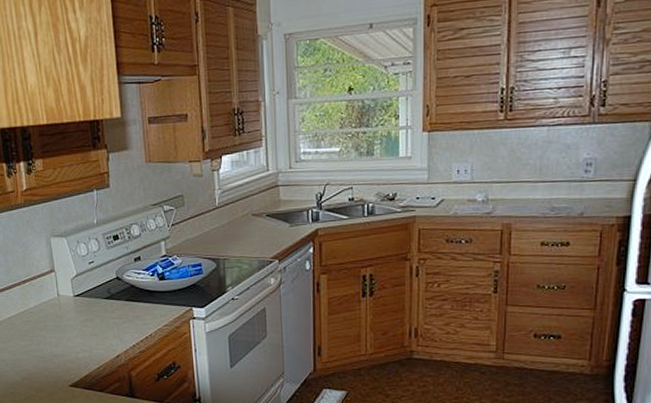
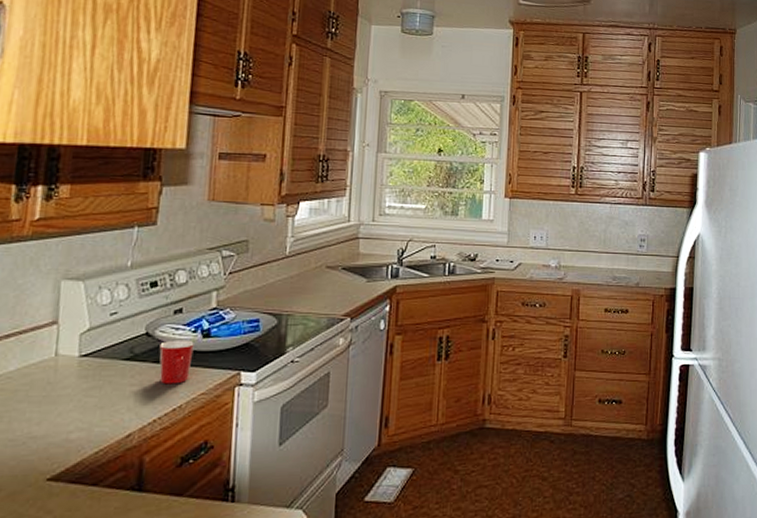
mug: none [128,282,154,318] -> present [159,340,194,385]

